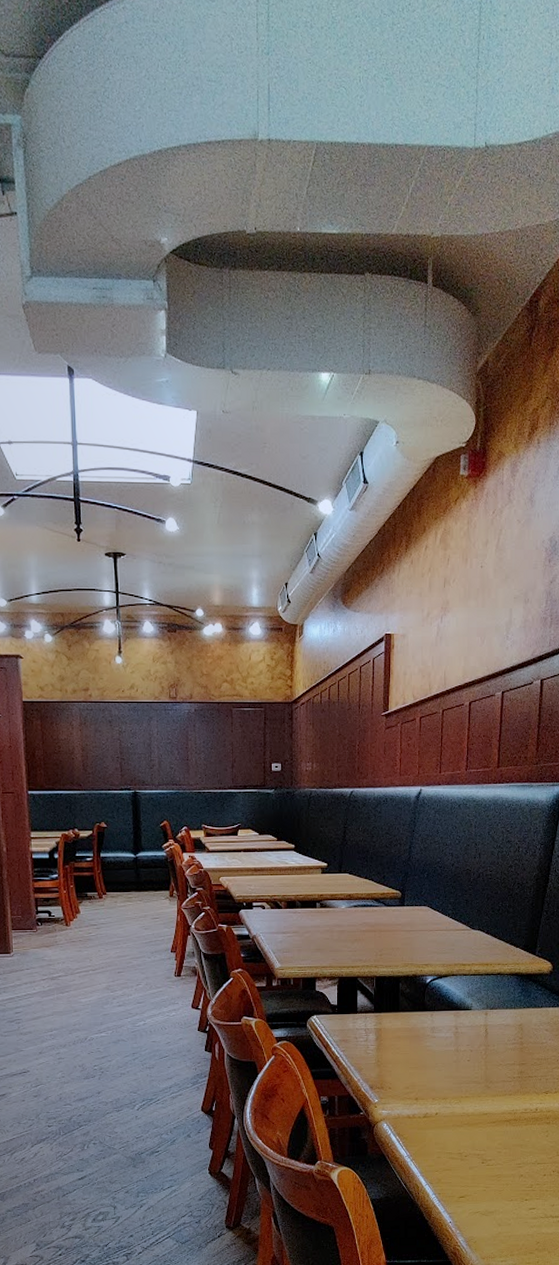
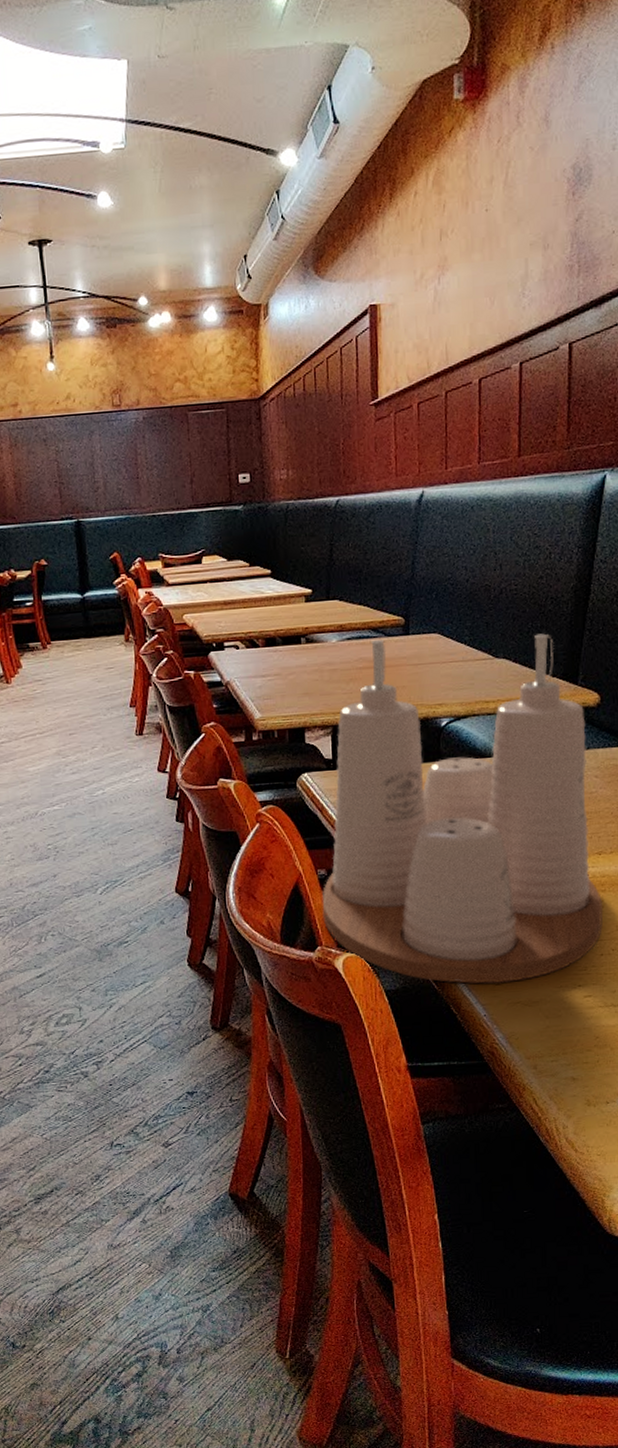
condiment set: none [323,908,548,1197] -> present [322,633,604,984]

